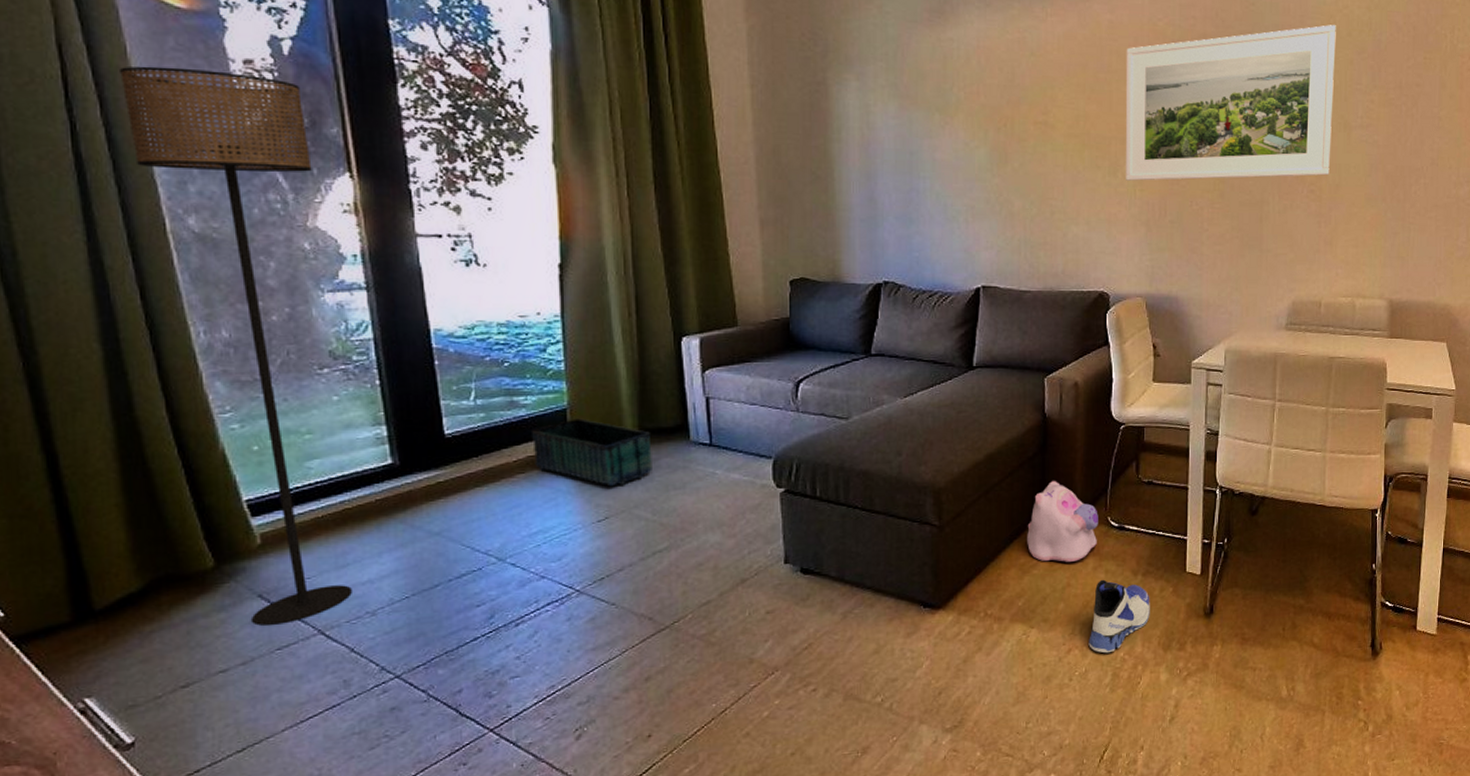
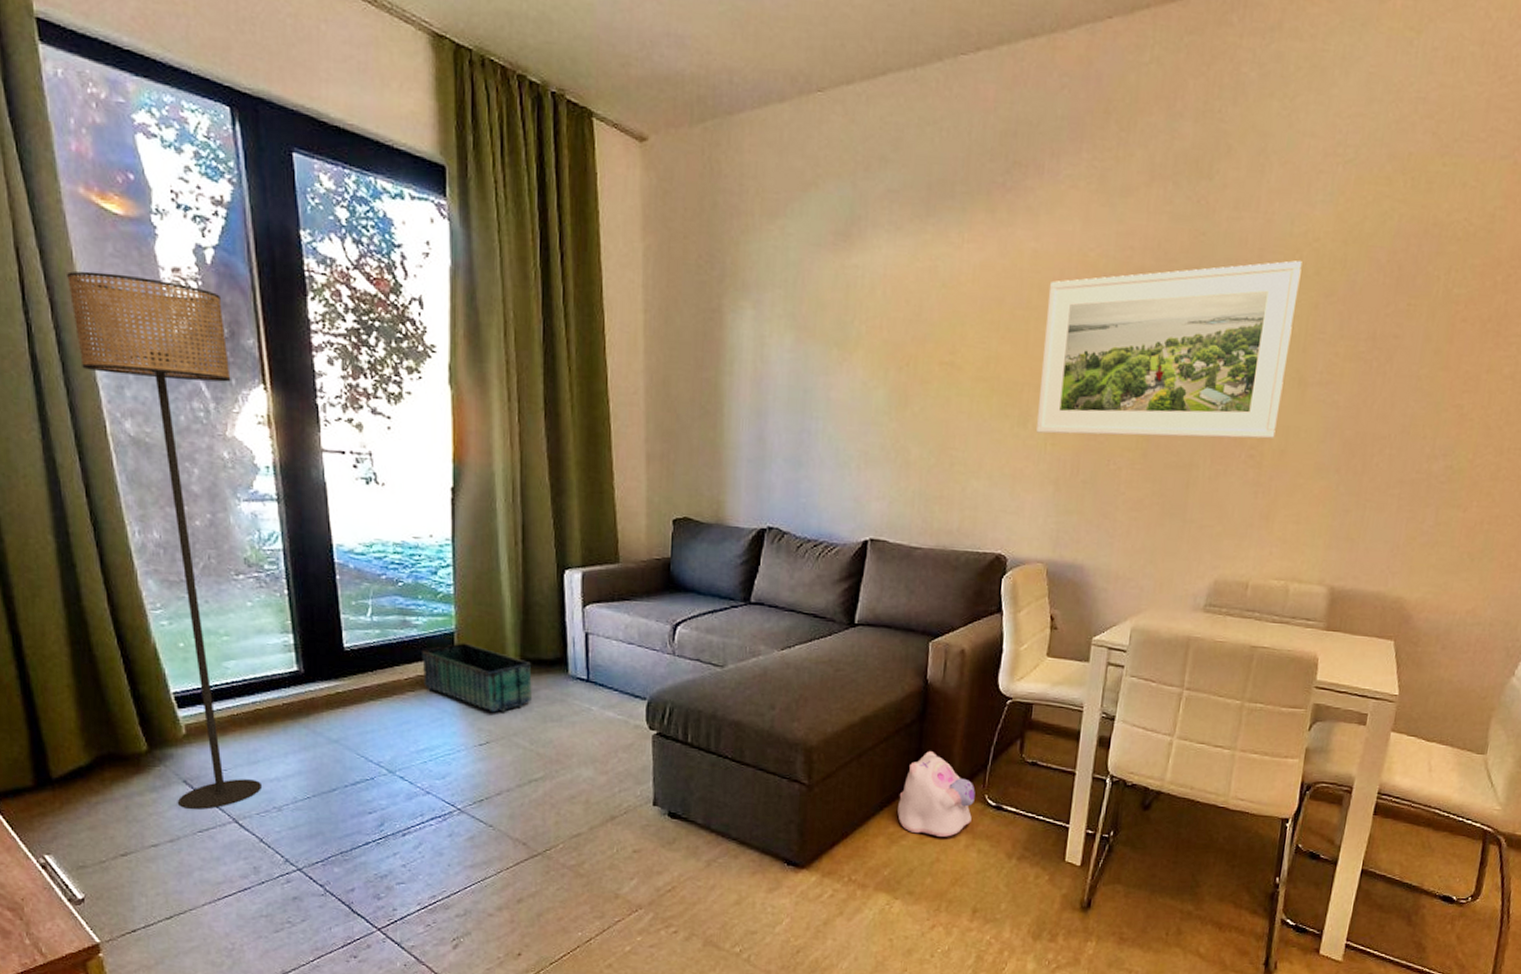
sneaker: present [1088,579,1150,654] -> none [954,858,1023,935]

